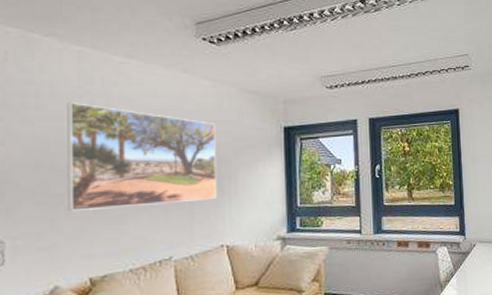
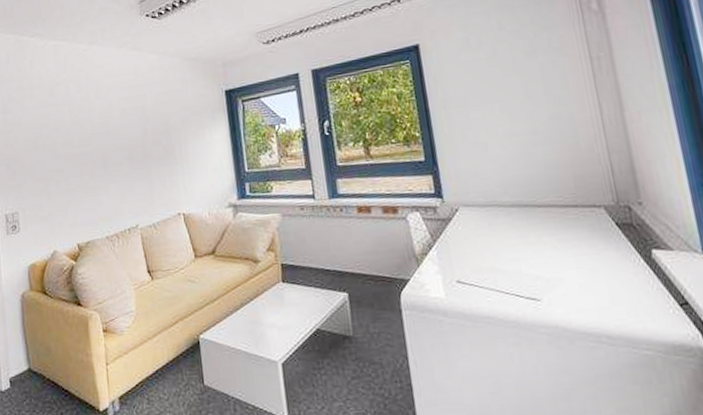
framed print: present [67,103,218,211] -> none [50,90,171,185]

